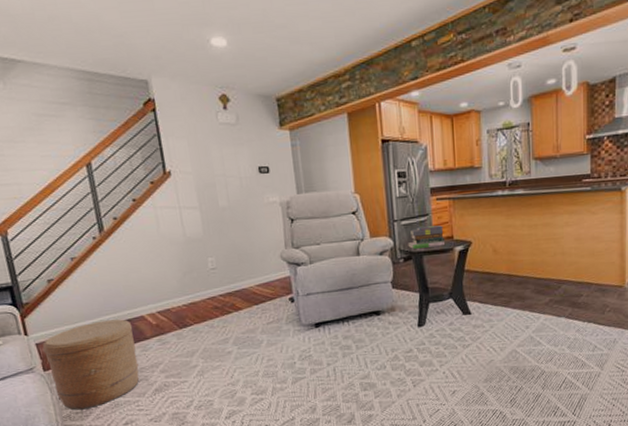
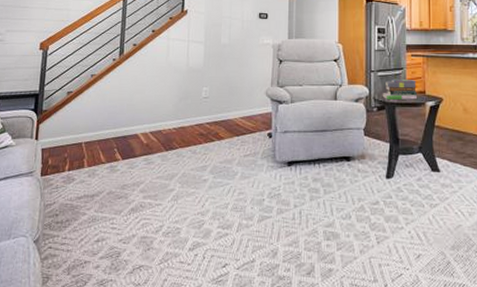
woven basket: present [42,319,139,410] -> none [45,134,126,220]

